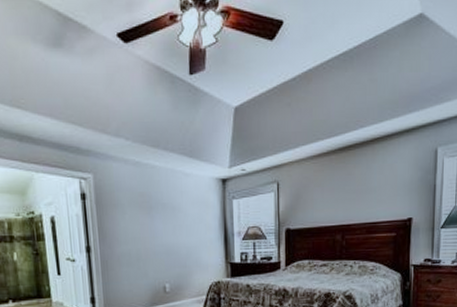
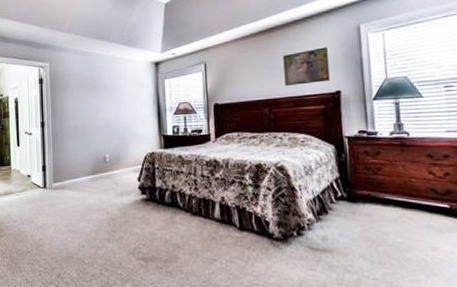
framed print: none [359,170,404,211] -> present [283,47,330,86]

